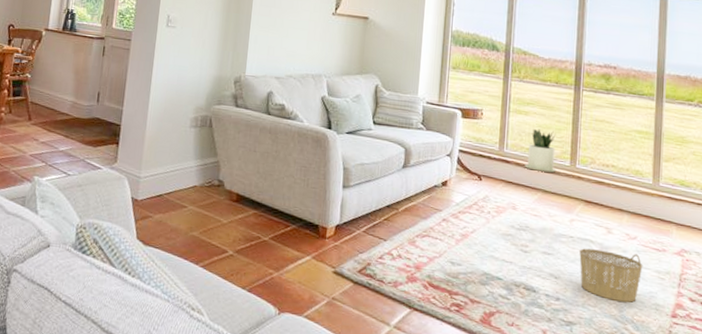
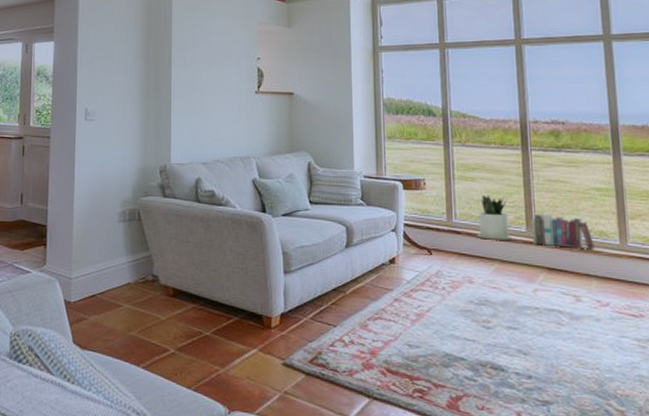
books: none [574,149,631,187] -> present [531,213,596,250]
basket: present [579,248,643,303] -> none [548,319,621,377]

